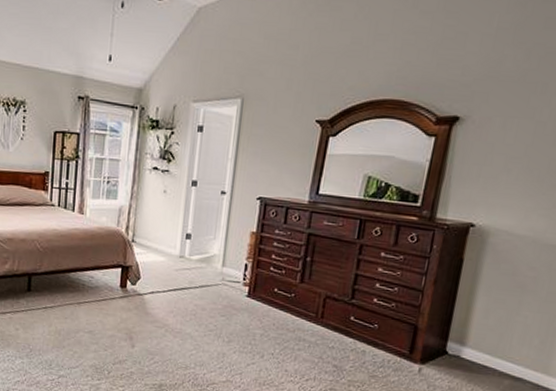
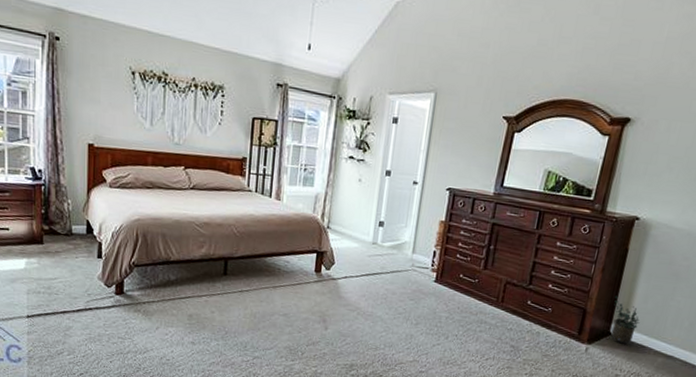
potted plant: none [447,310,481,365] -> present [611,295,640,344]

